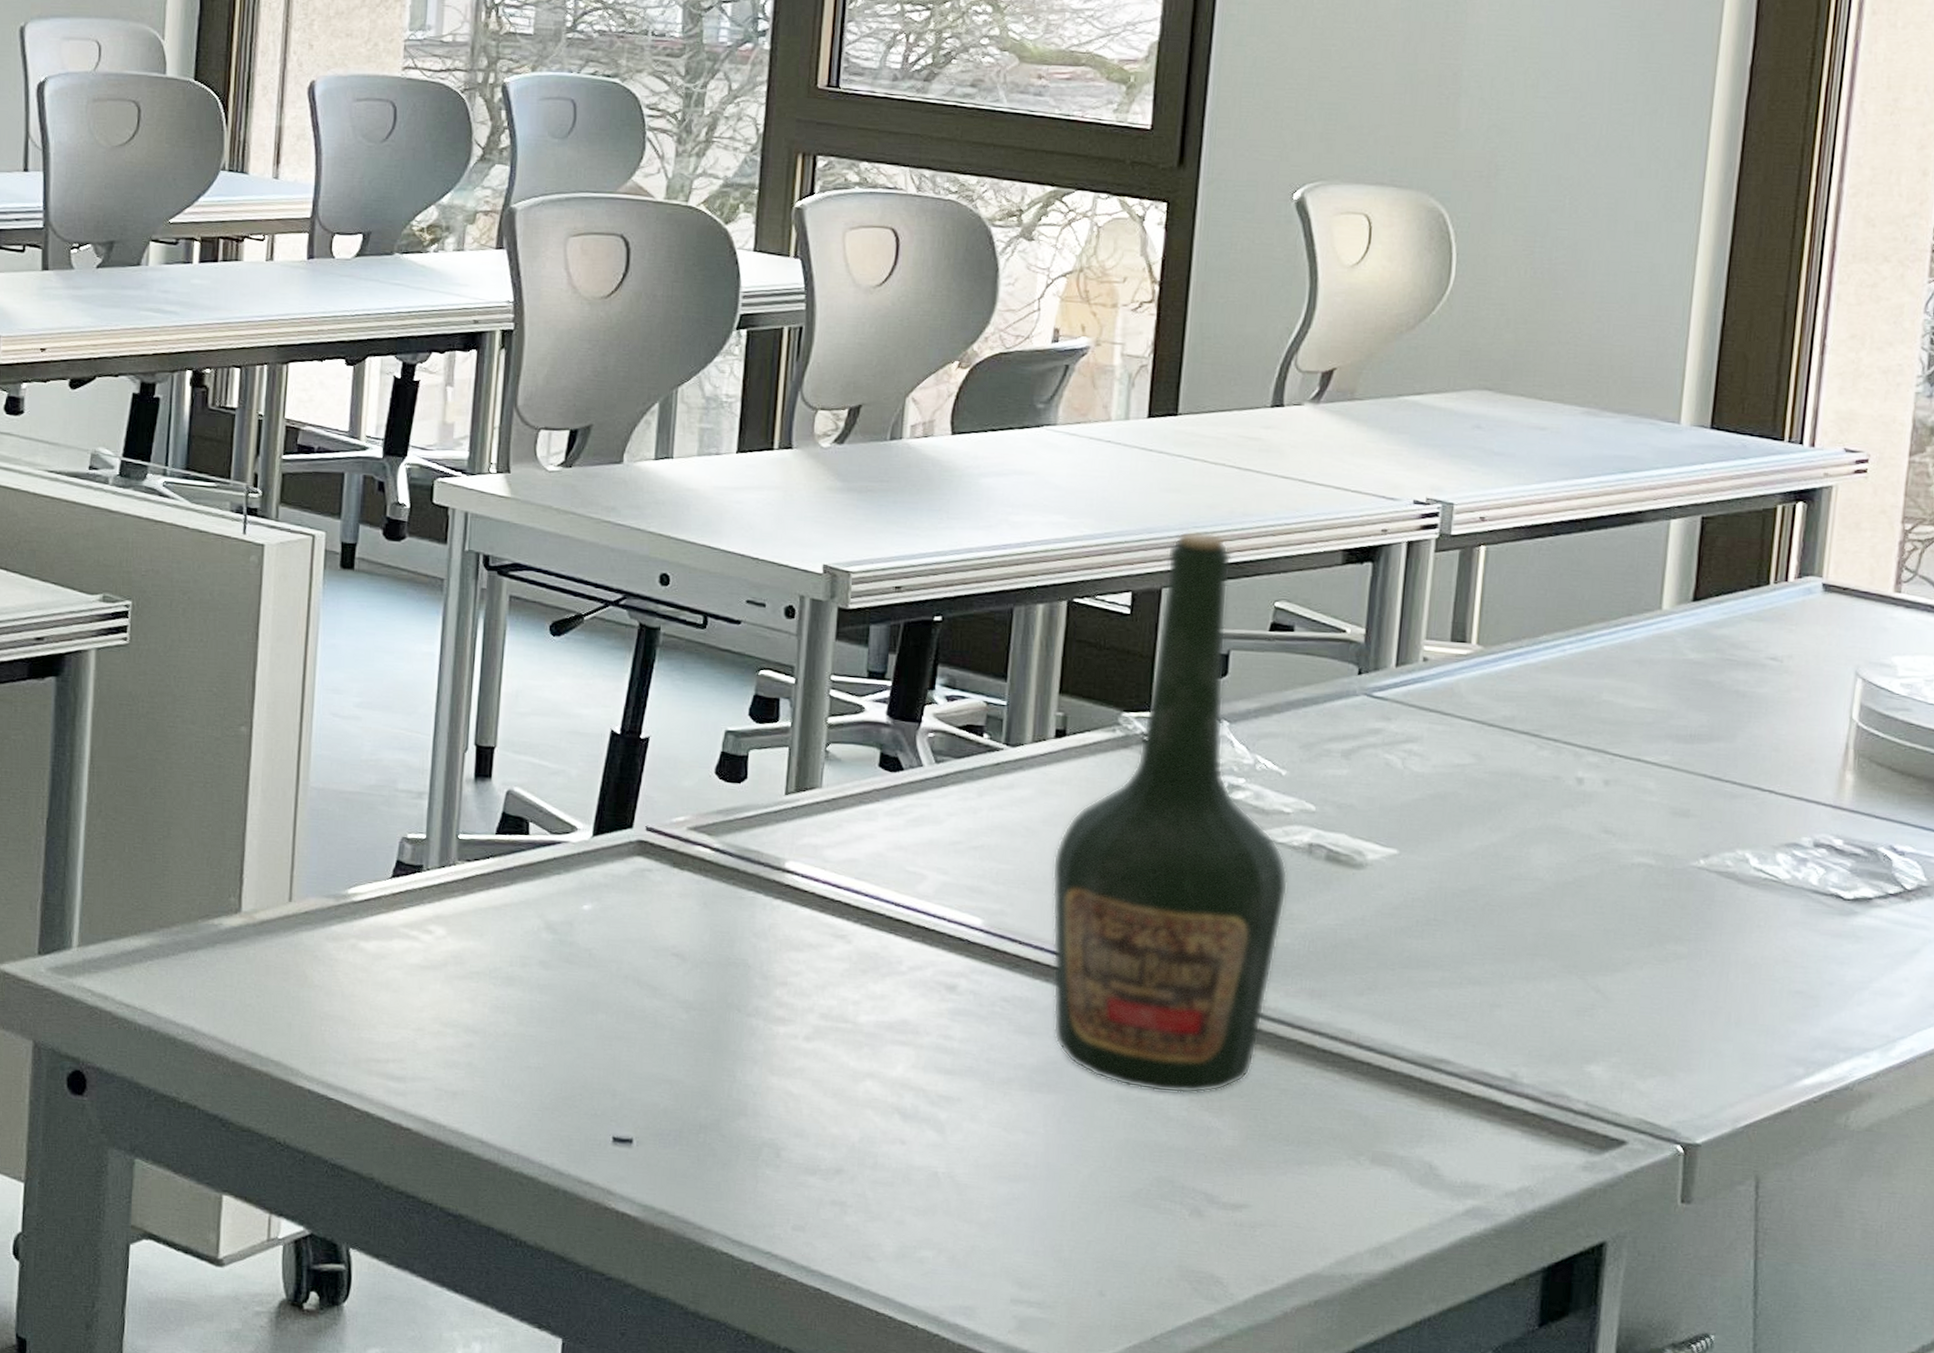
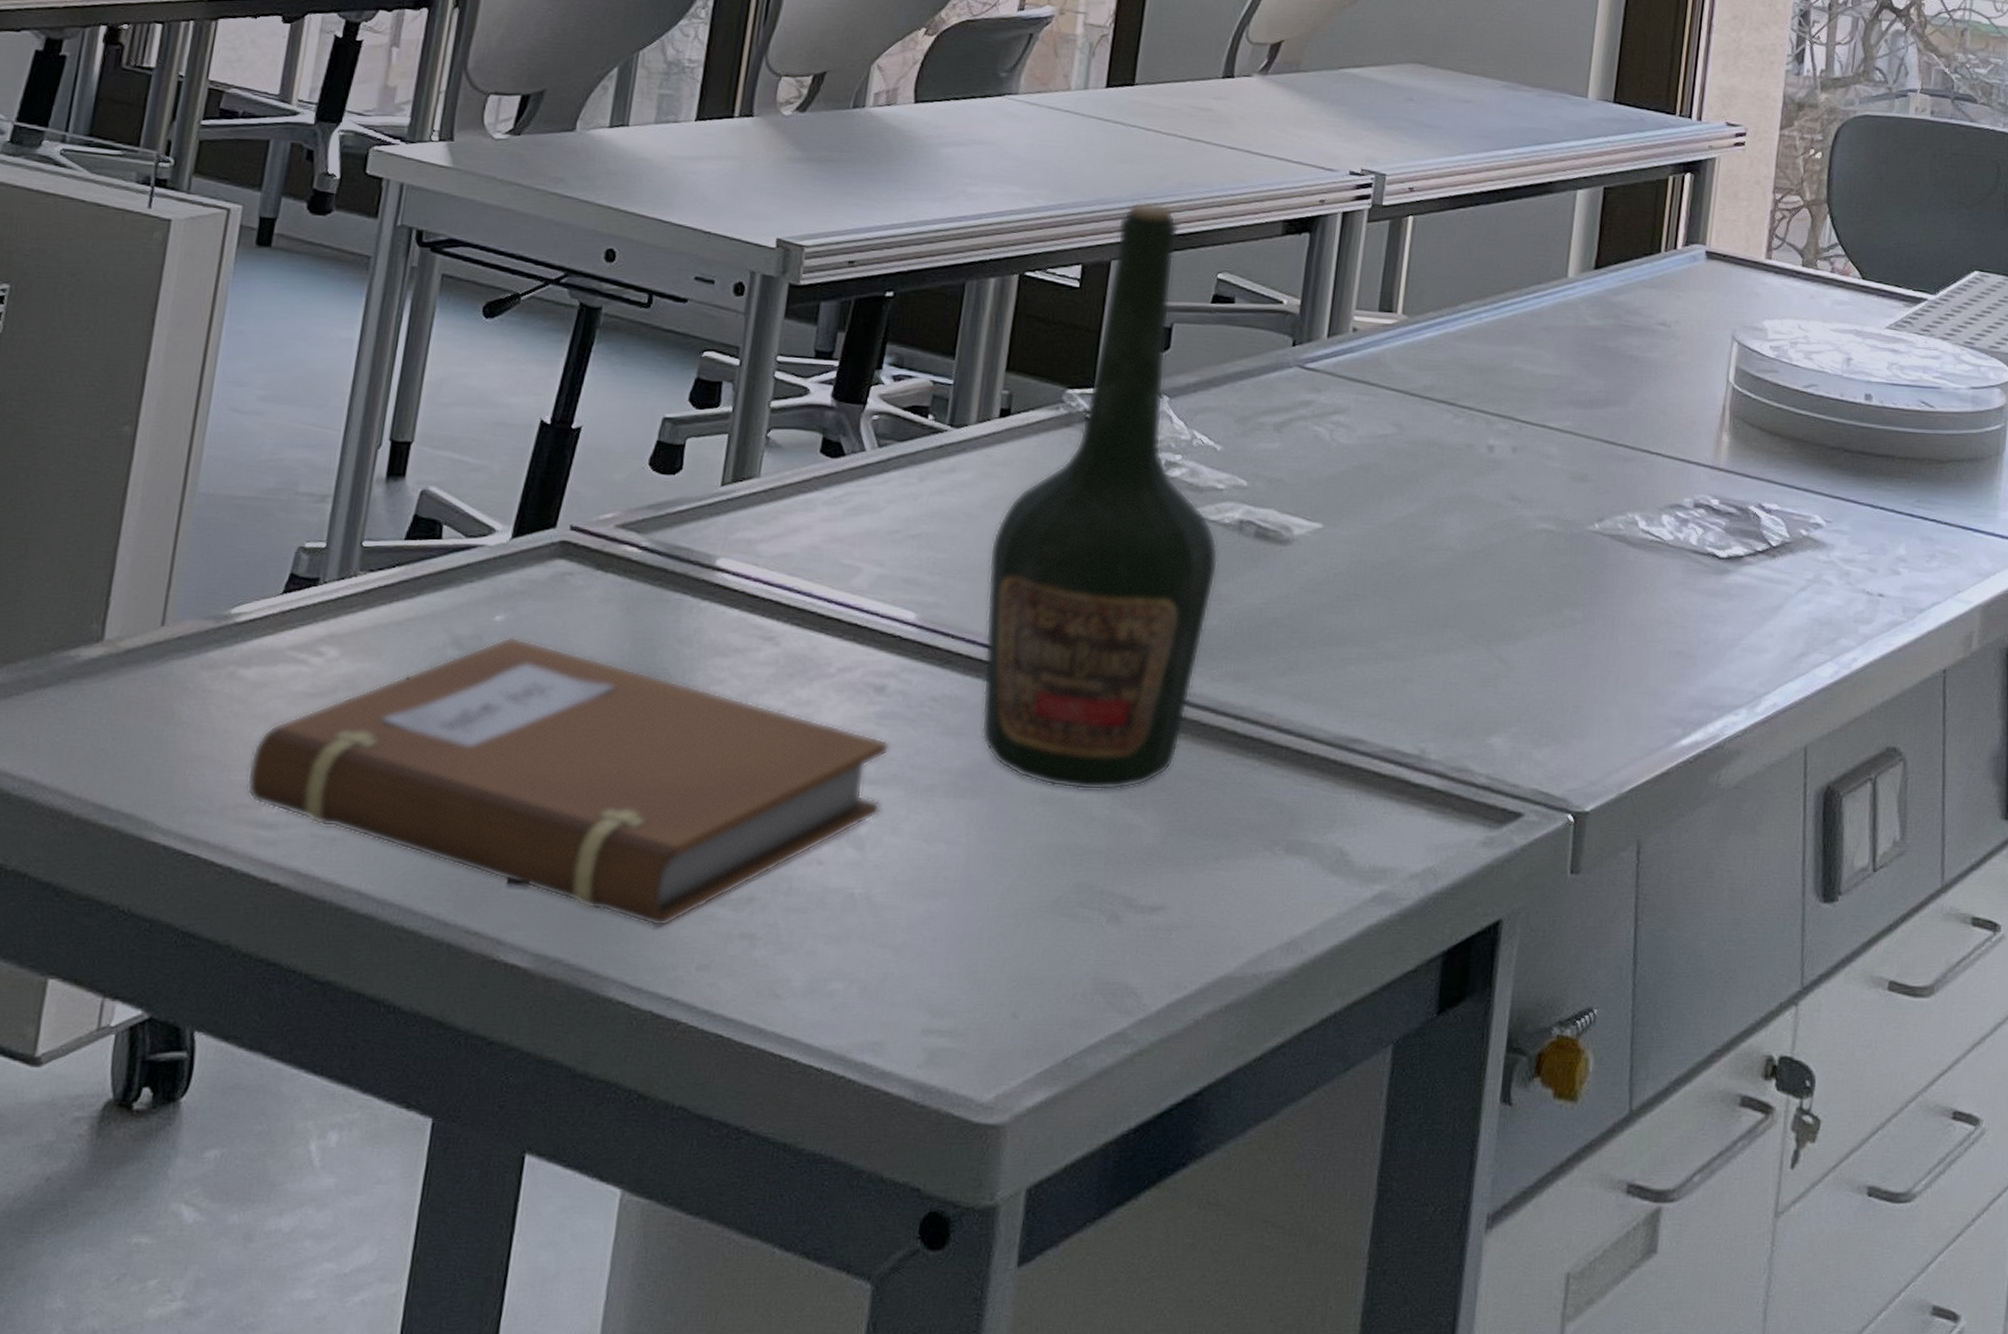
notebook: none [375,924,964,1190] -> present [246,637,890,927]

